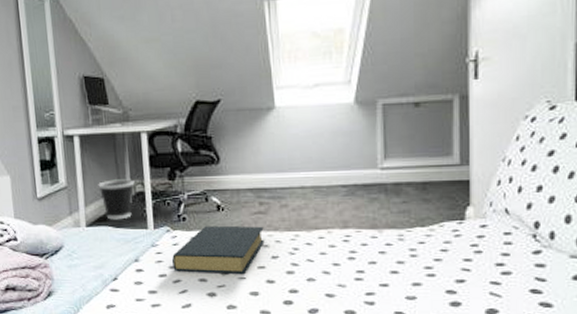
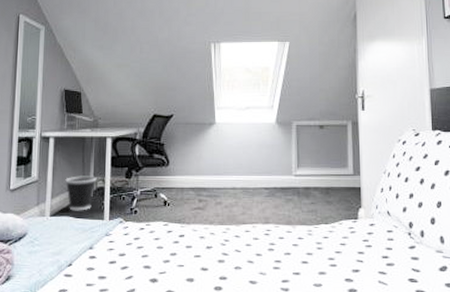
hardback book: present [172,225,265,273] -> none [122,218,201,261]

